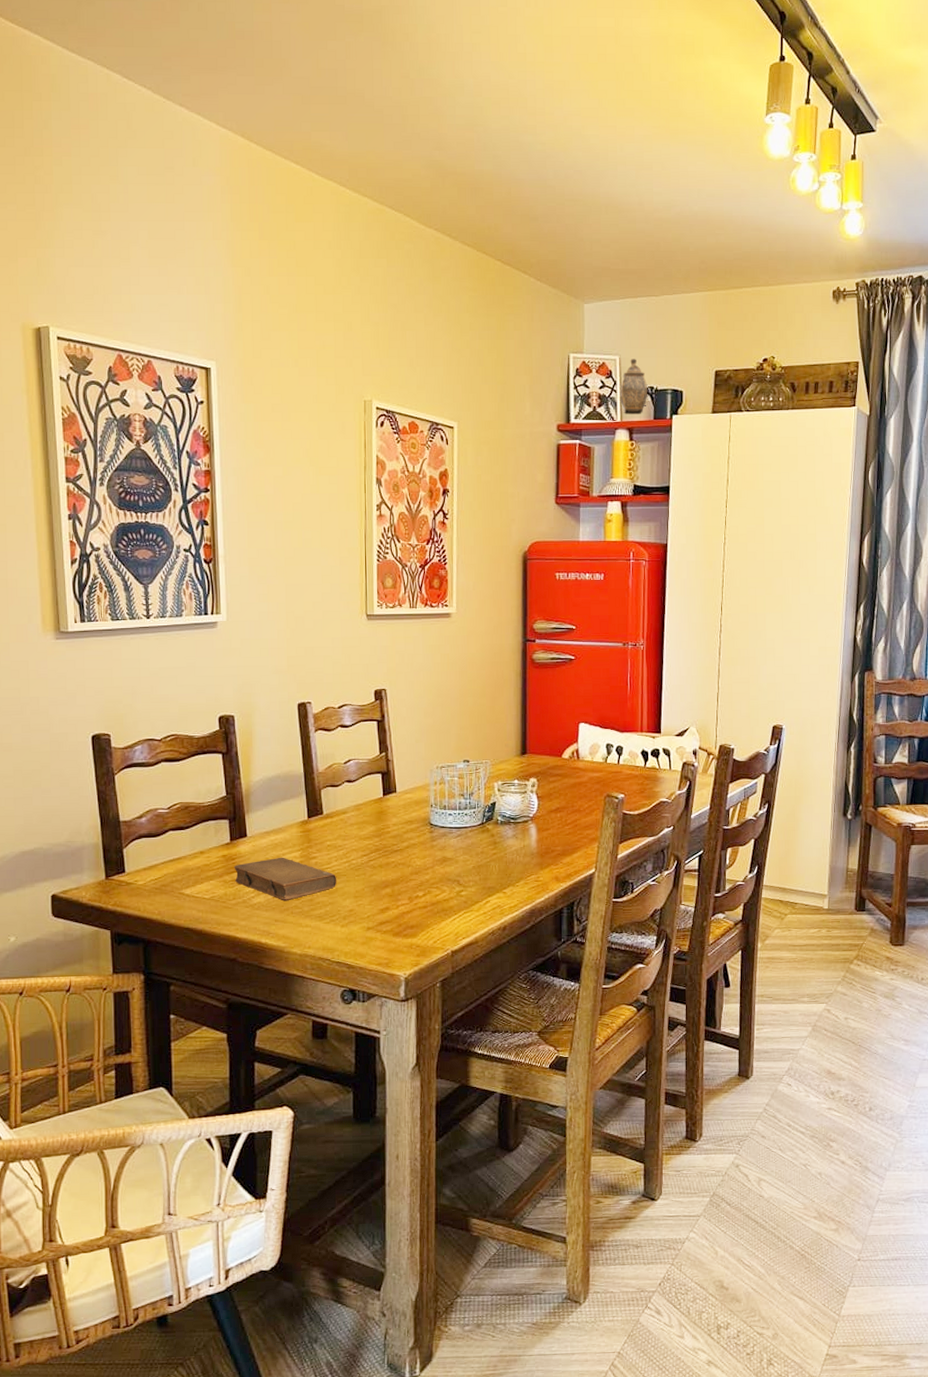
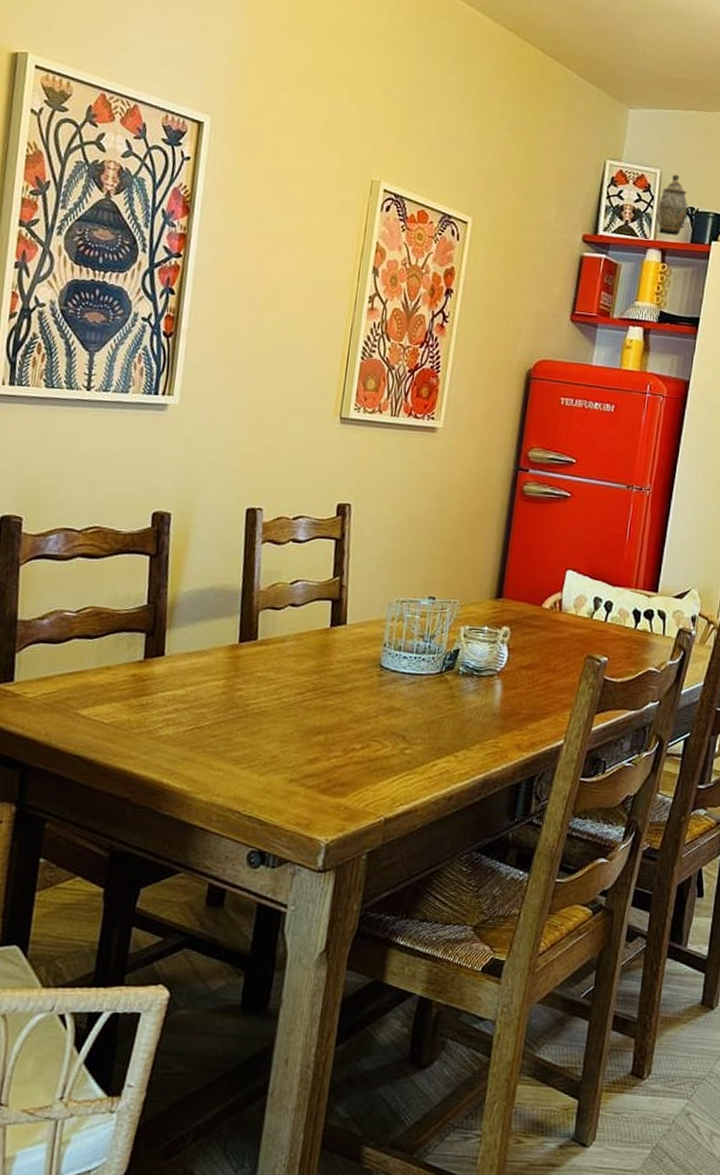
book: present [234,857,337,900] -> none [142,684,263,736]

